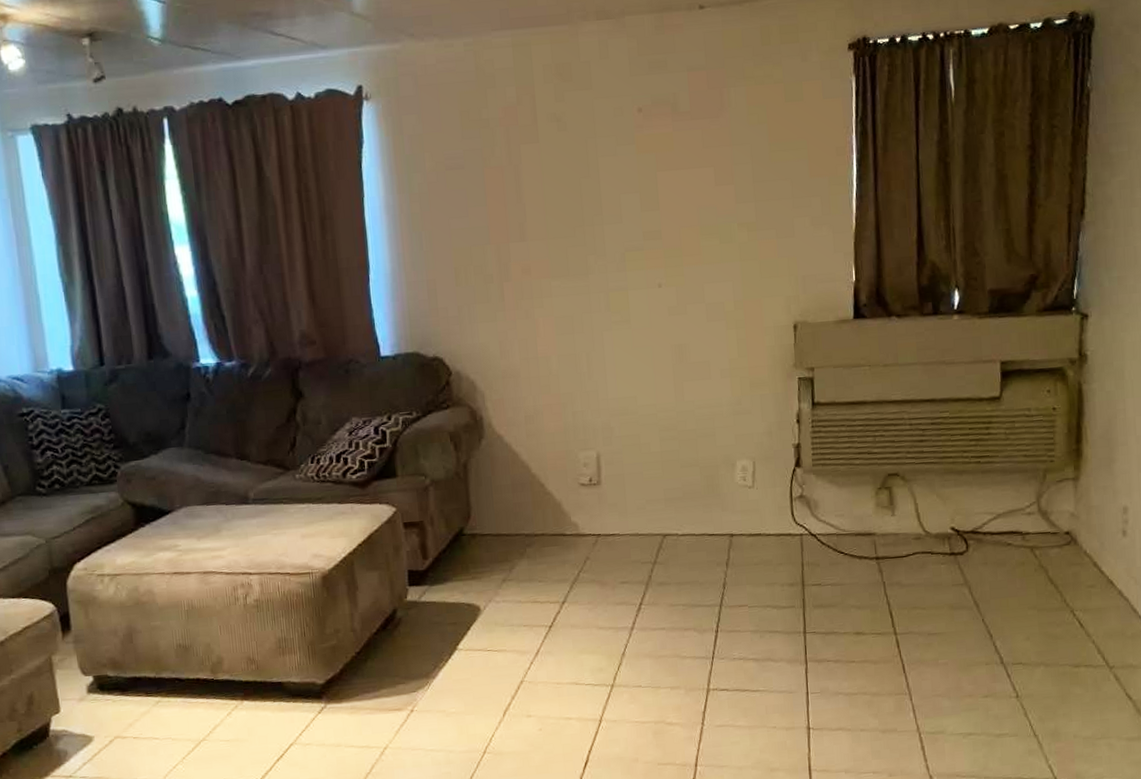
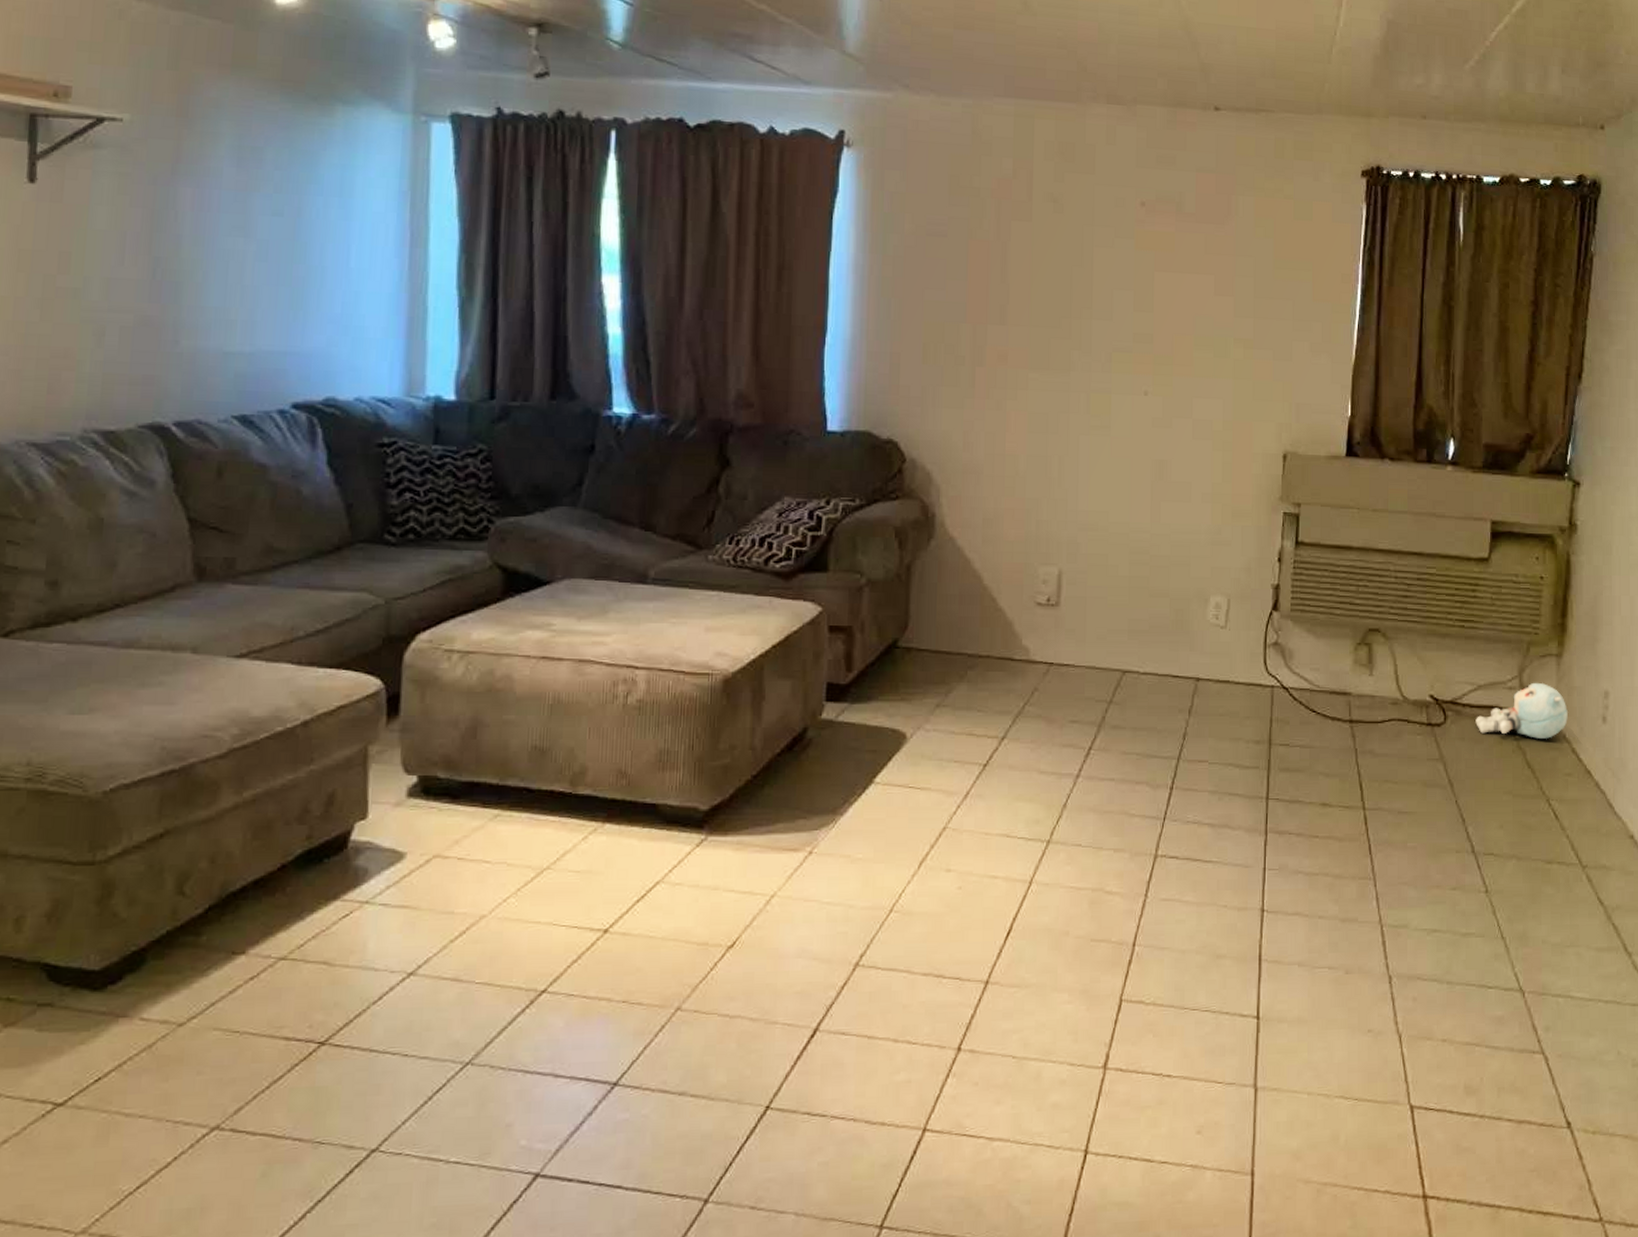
plush toy: none [997,505,1088,557] -> present [1475,682,1568,739]

